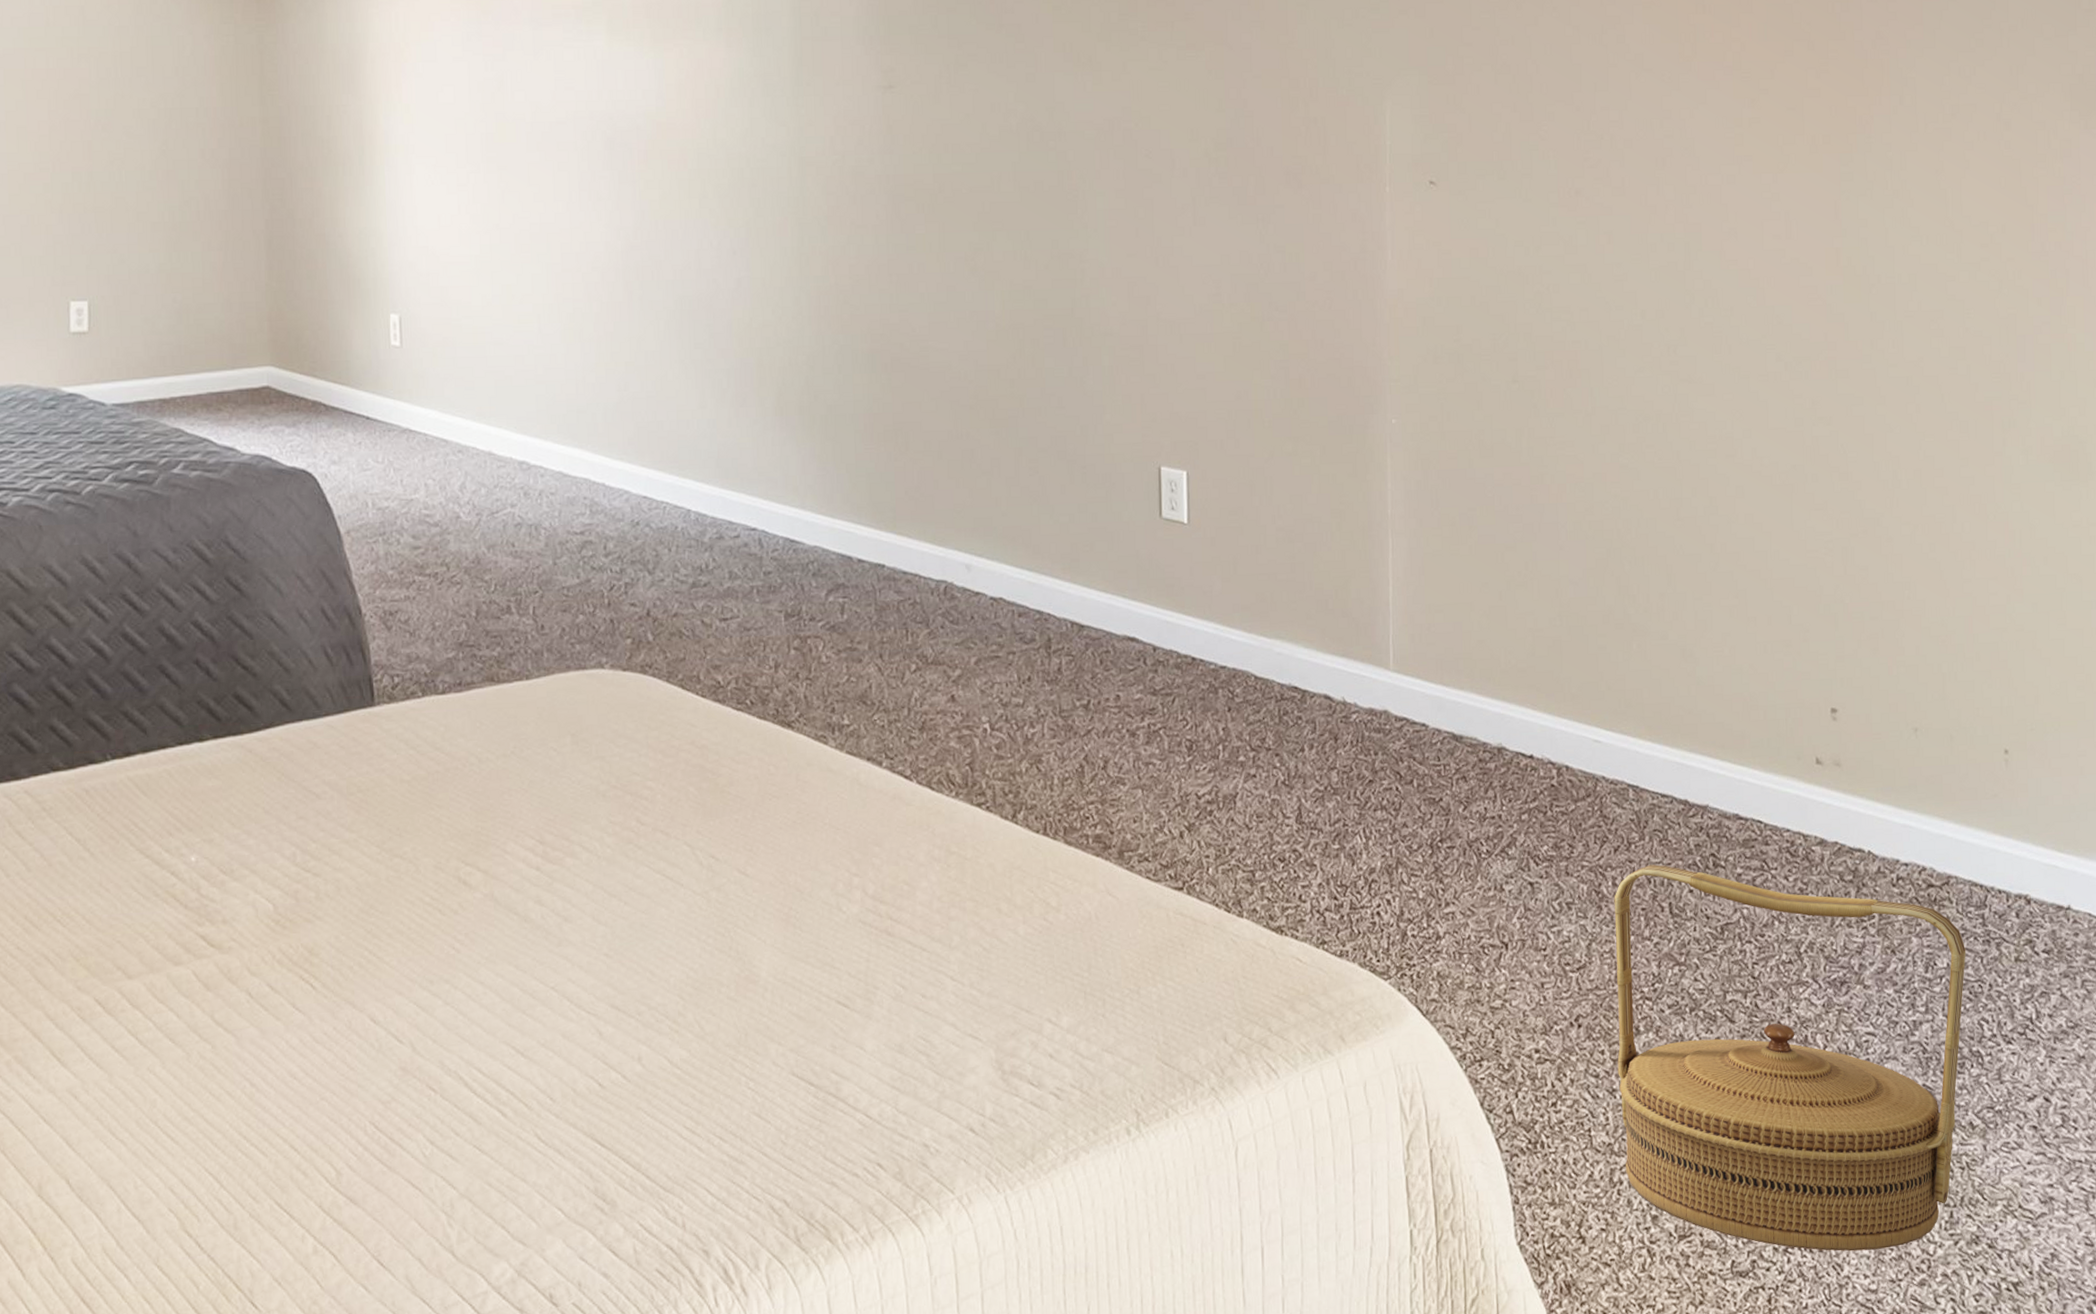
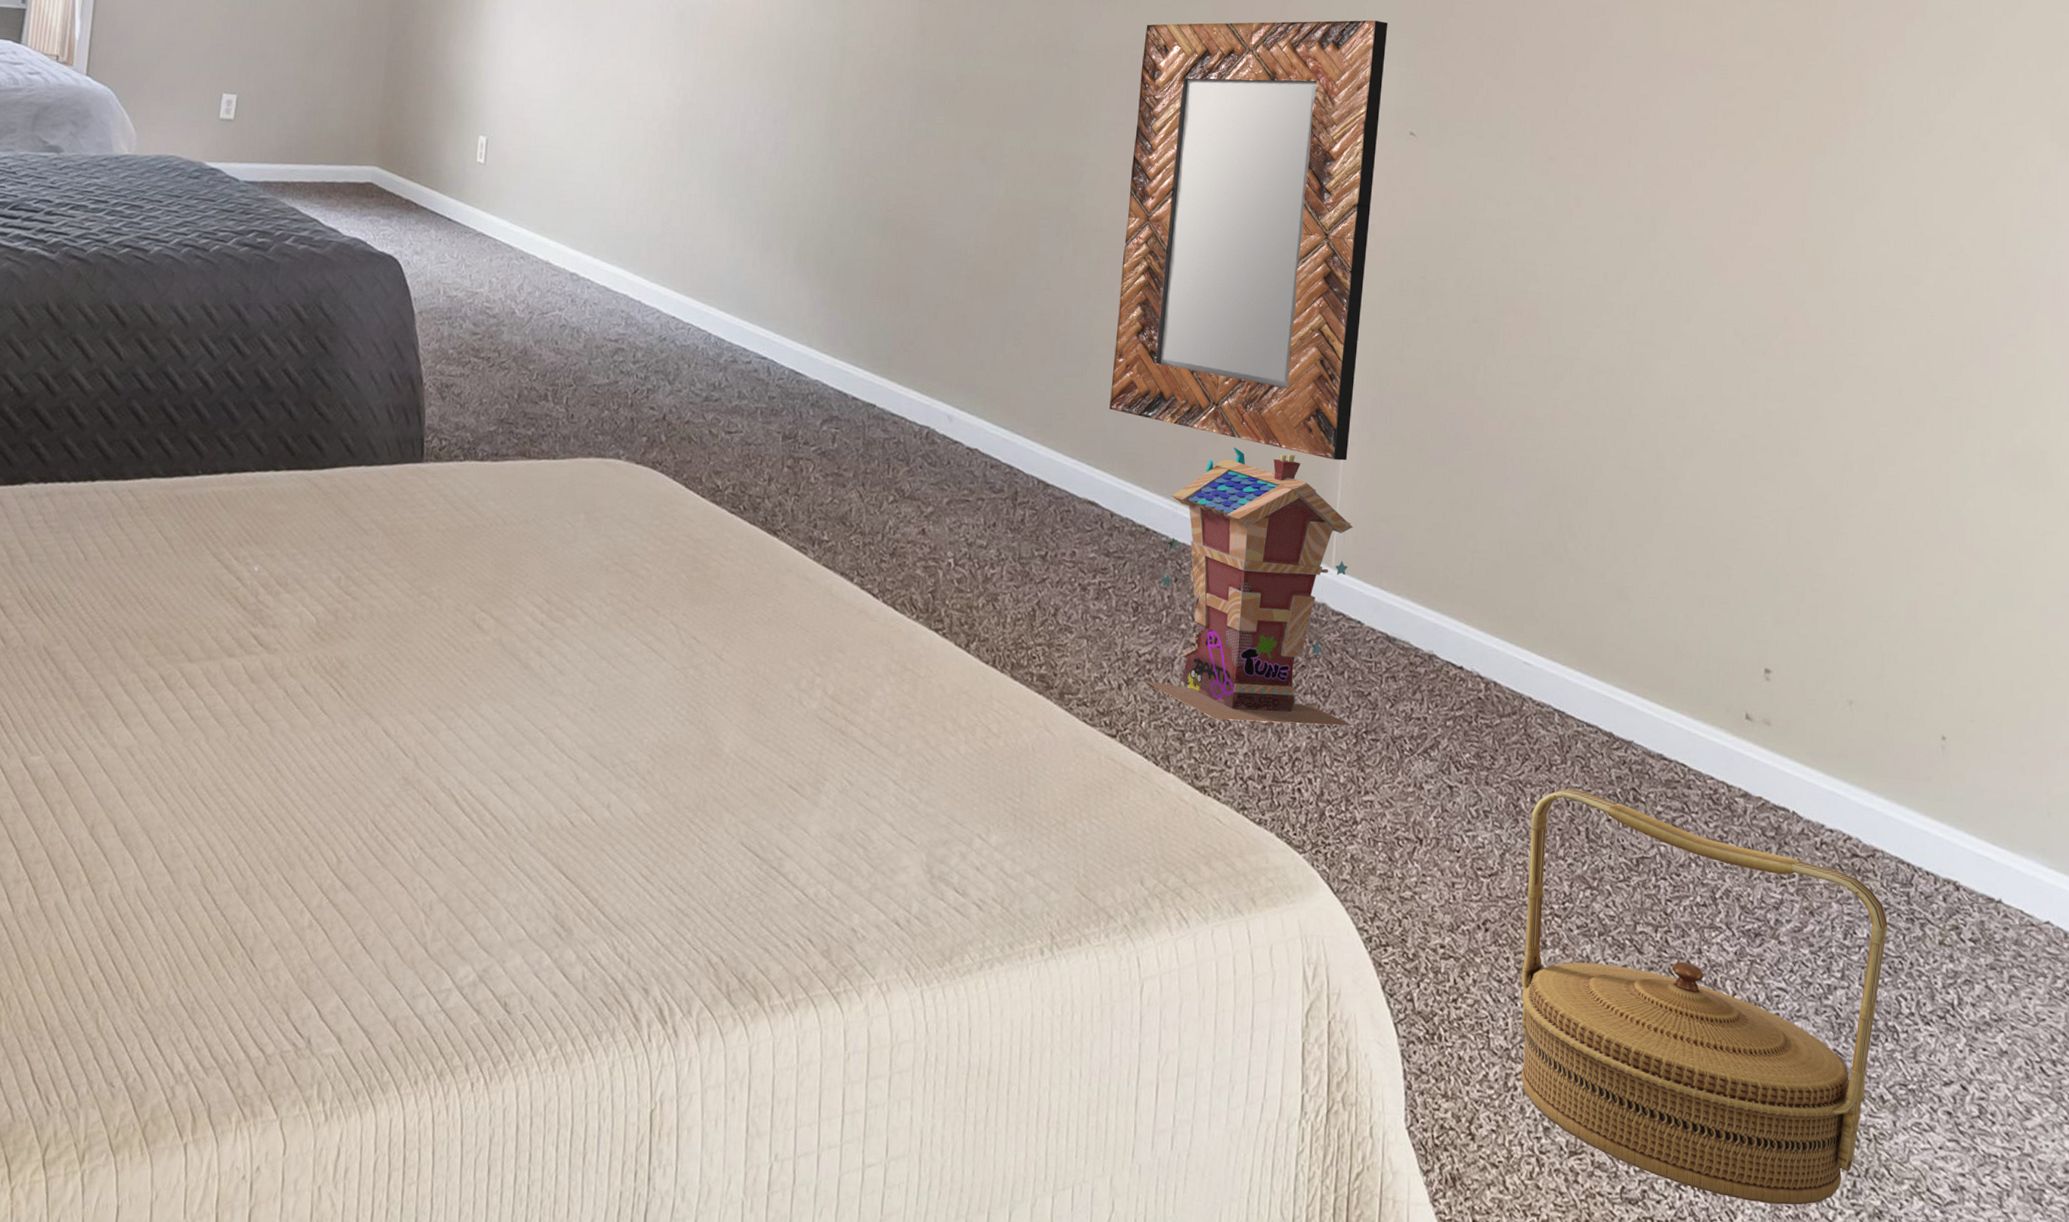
home mirror: none [1136,59,1397,554] -> present [1109,20,1388,461]
toy house: none [1206,553,1426,853] -> present [1143,447,1353,726]

